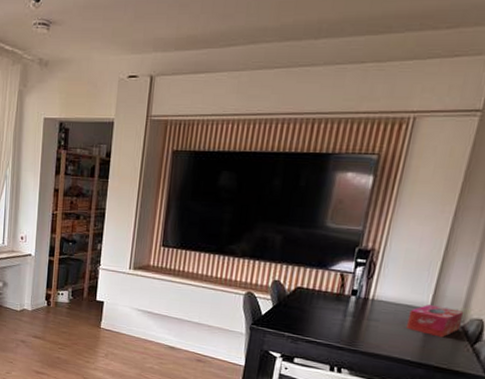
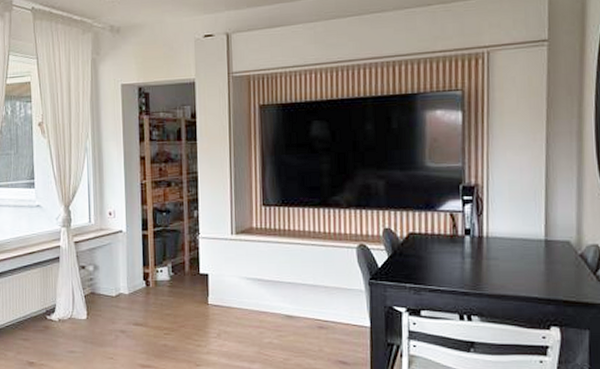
tissue box: present [407,305,463,338] -> none [526,236,578,269]

